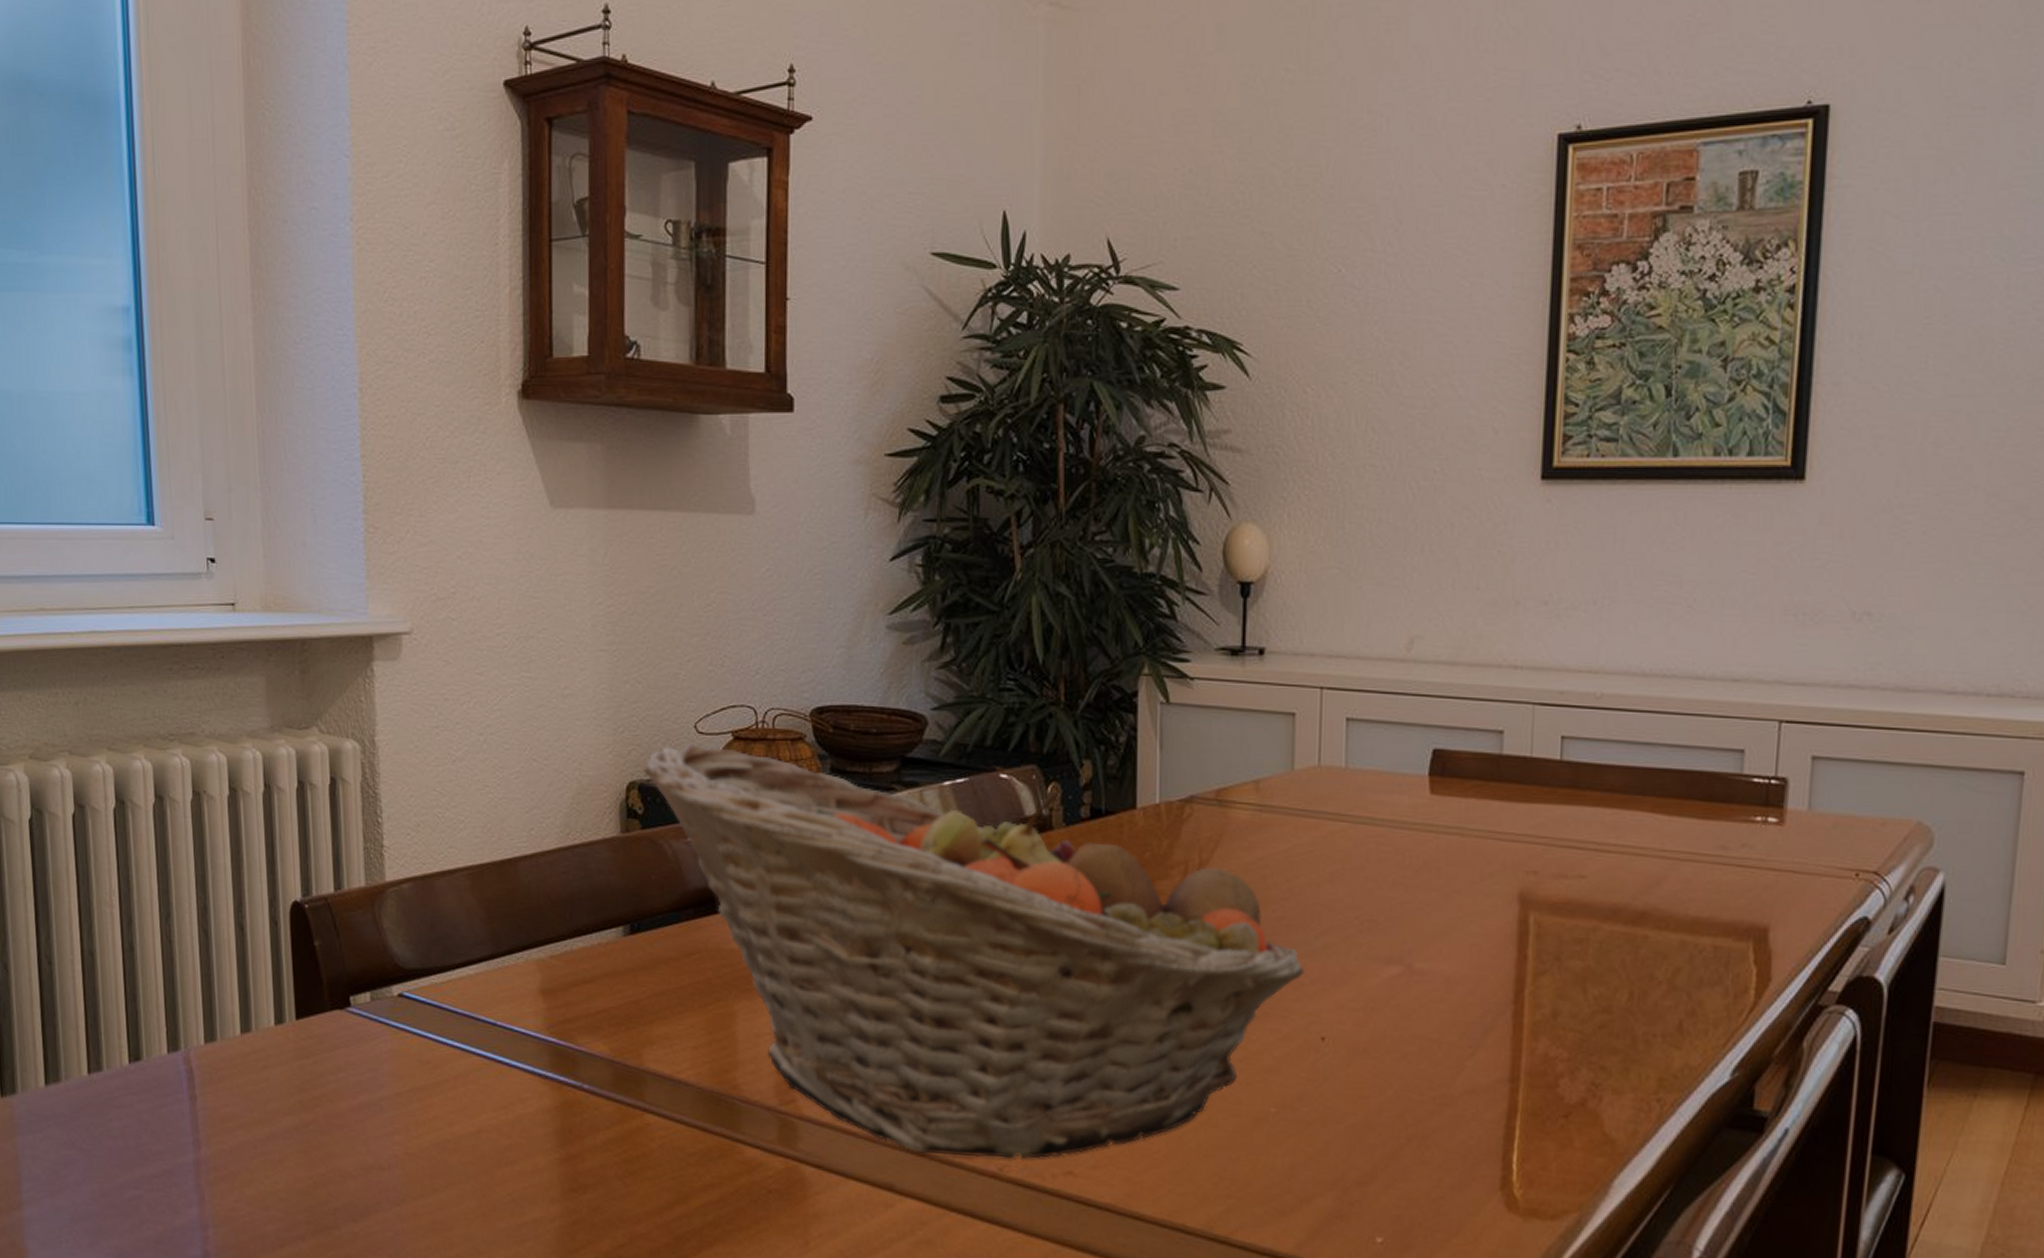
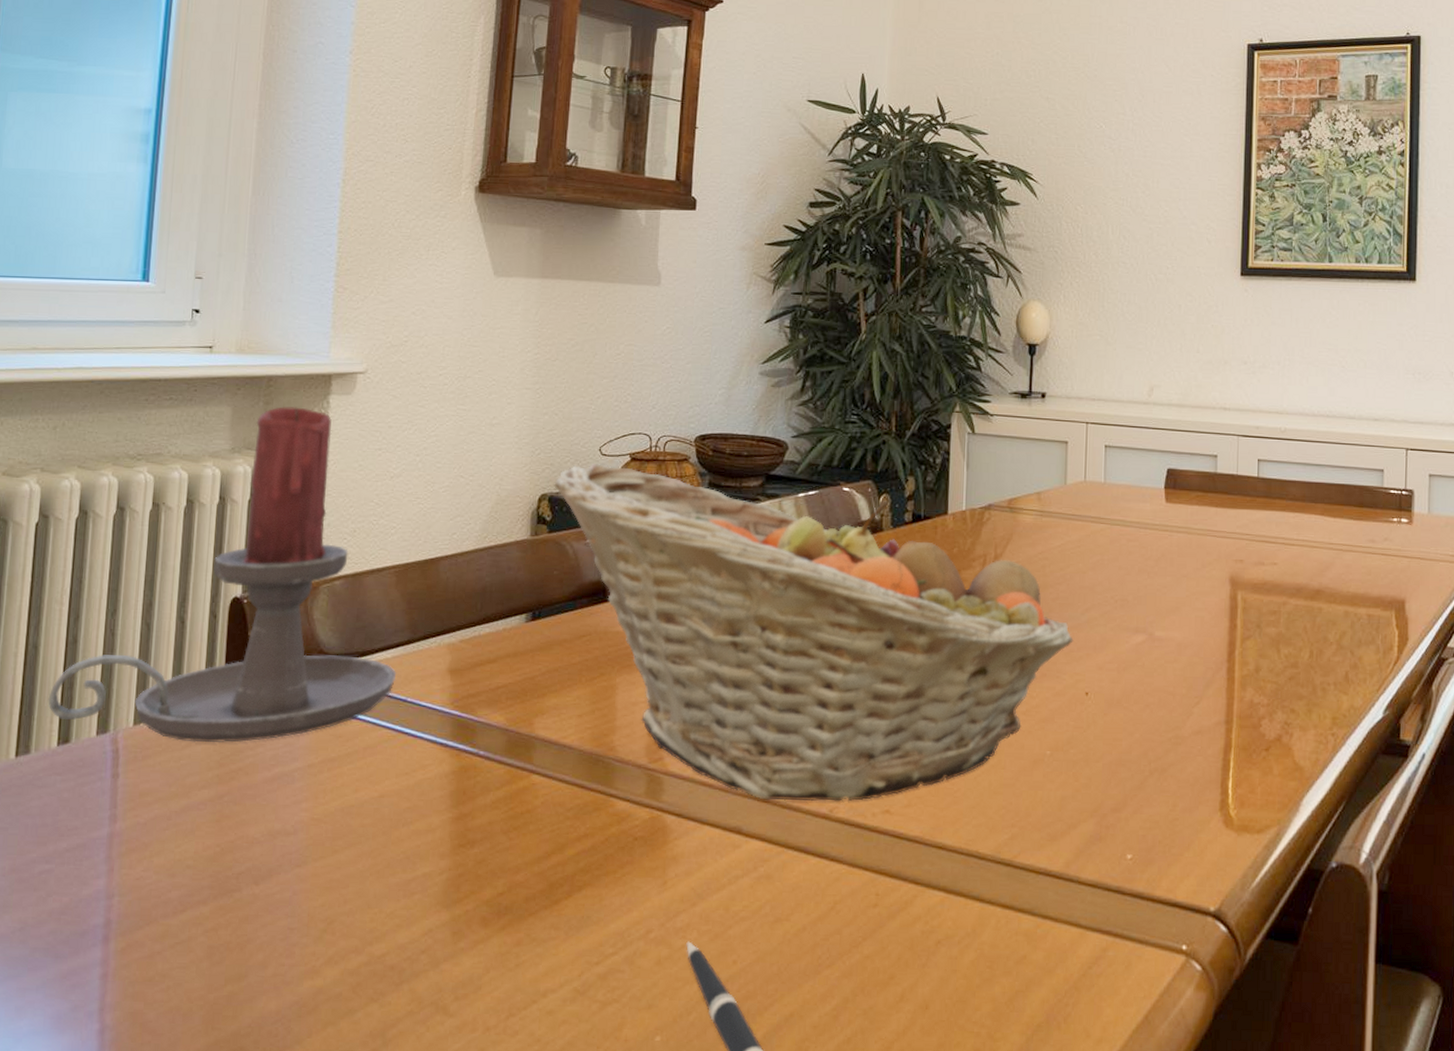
candle holder: none [112,676,482,1066] -> present [48,406,397,743]

